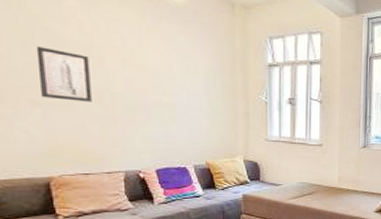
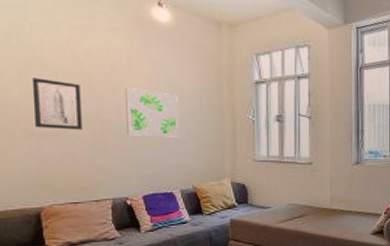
wall art: none [136,63,192,115] -> present [125,88,179,138]

